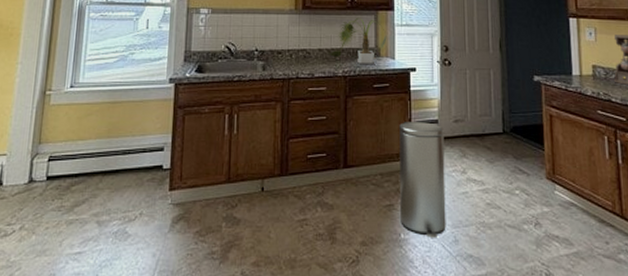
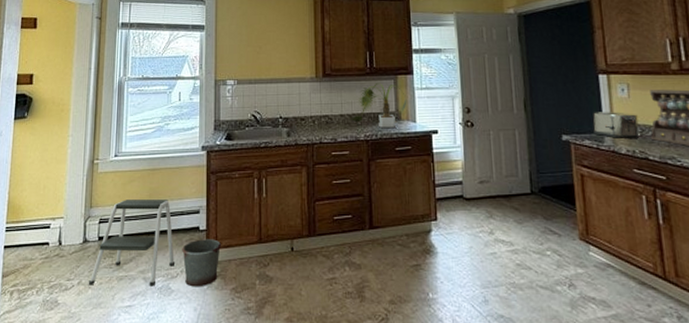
step stool: none [32,135,134,231] -> present [88,200,176,287]
bucket: none [142,178,187,231] -> present [182,239,222,287]
pedal bin: present [399,122,446,238] -> none [423,184,475,298]
toaster: none [562,54,604,81] -> present [592,112,640,138]

